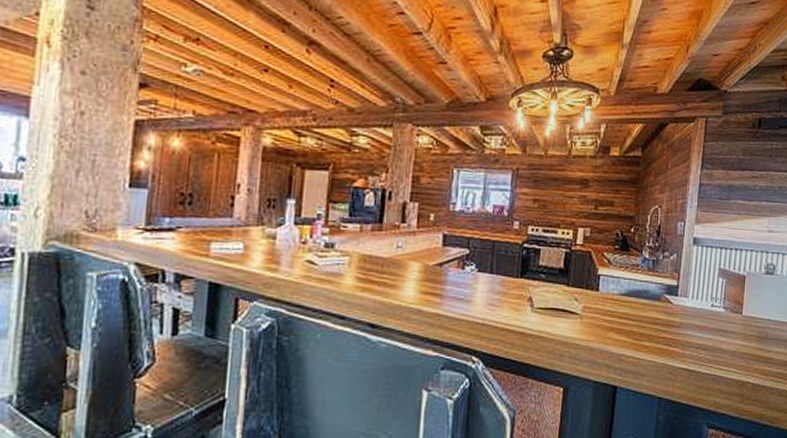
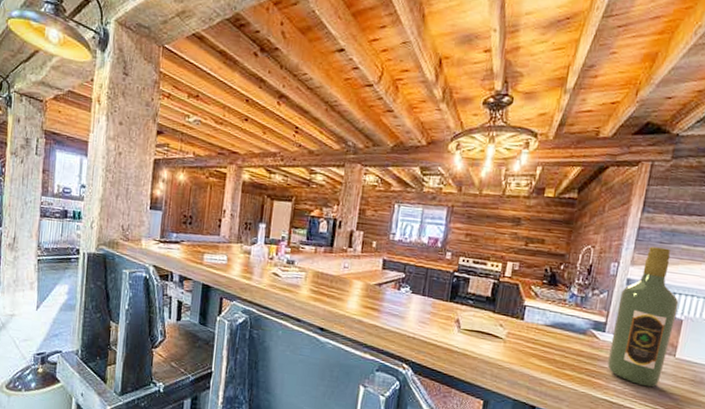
wine bottle: none [683,203,741,349] -> present [607,246,679,388]

